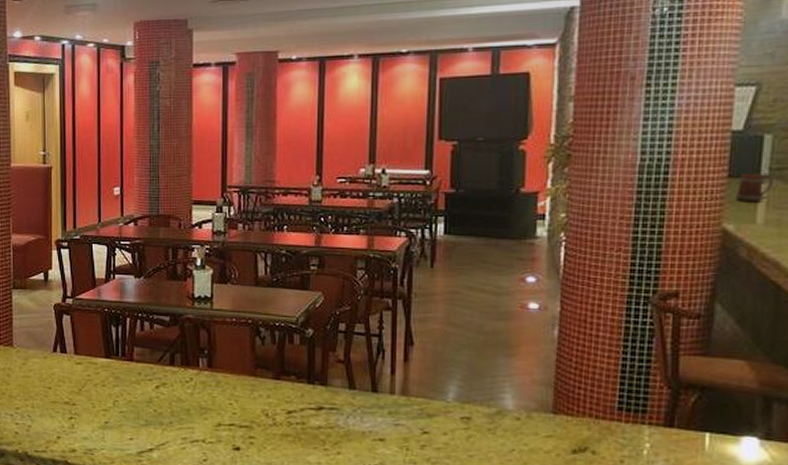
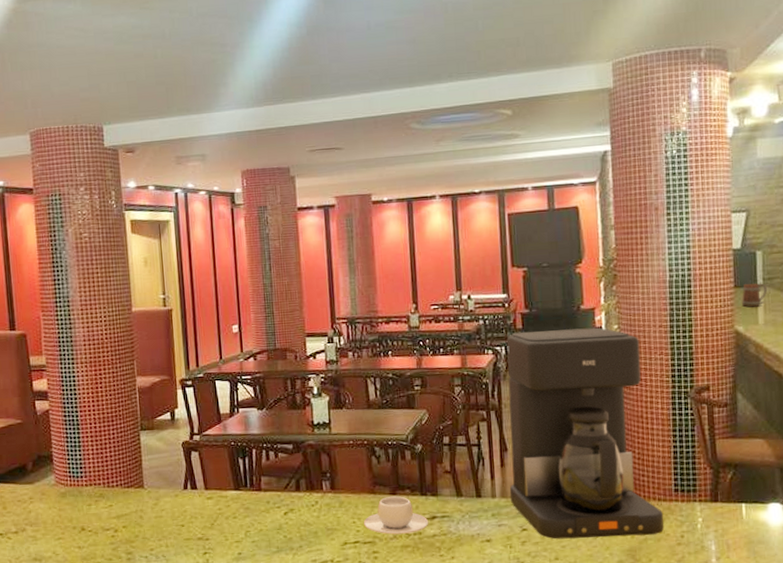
teacup: none [240,381,315,422] -> present [363,496,429,535]
coffee maker: none [411,214,601,456] -> present [506,327,664,539]

